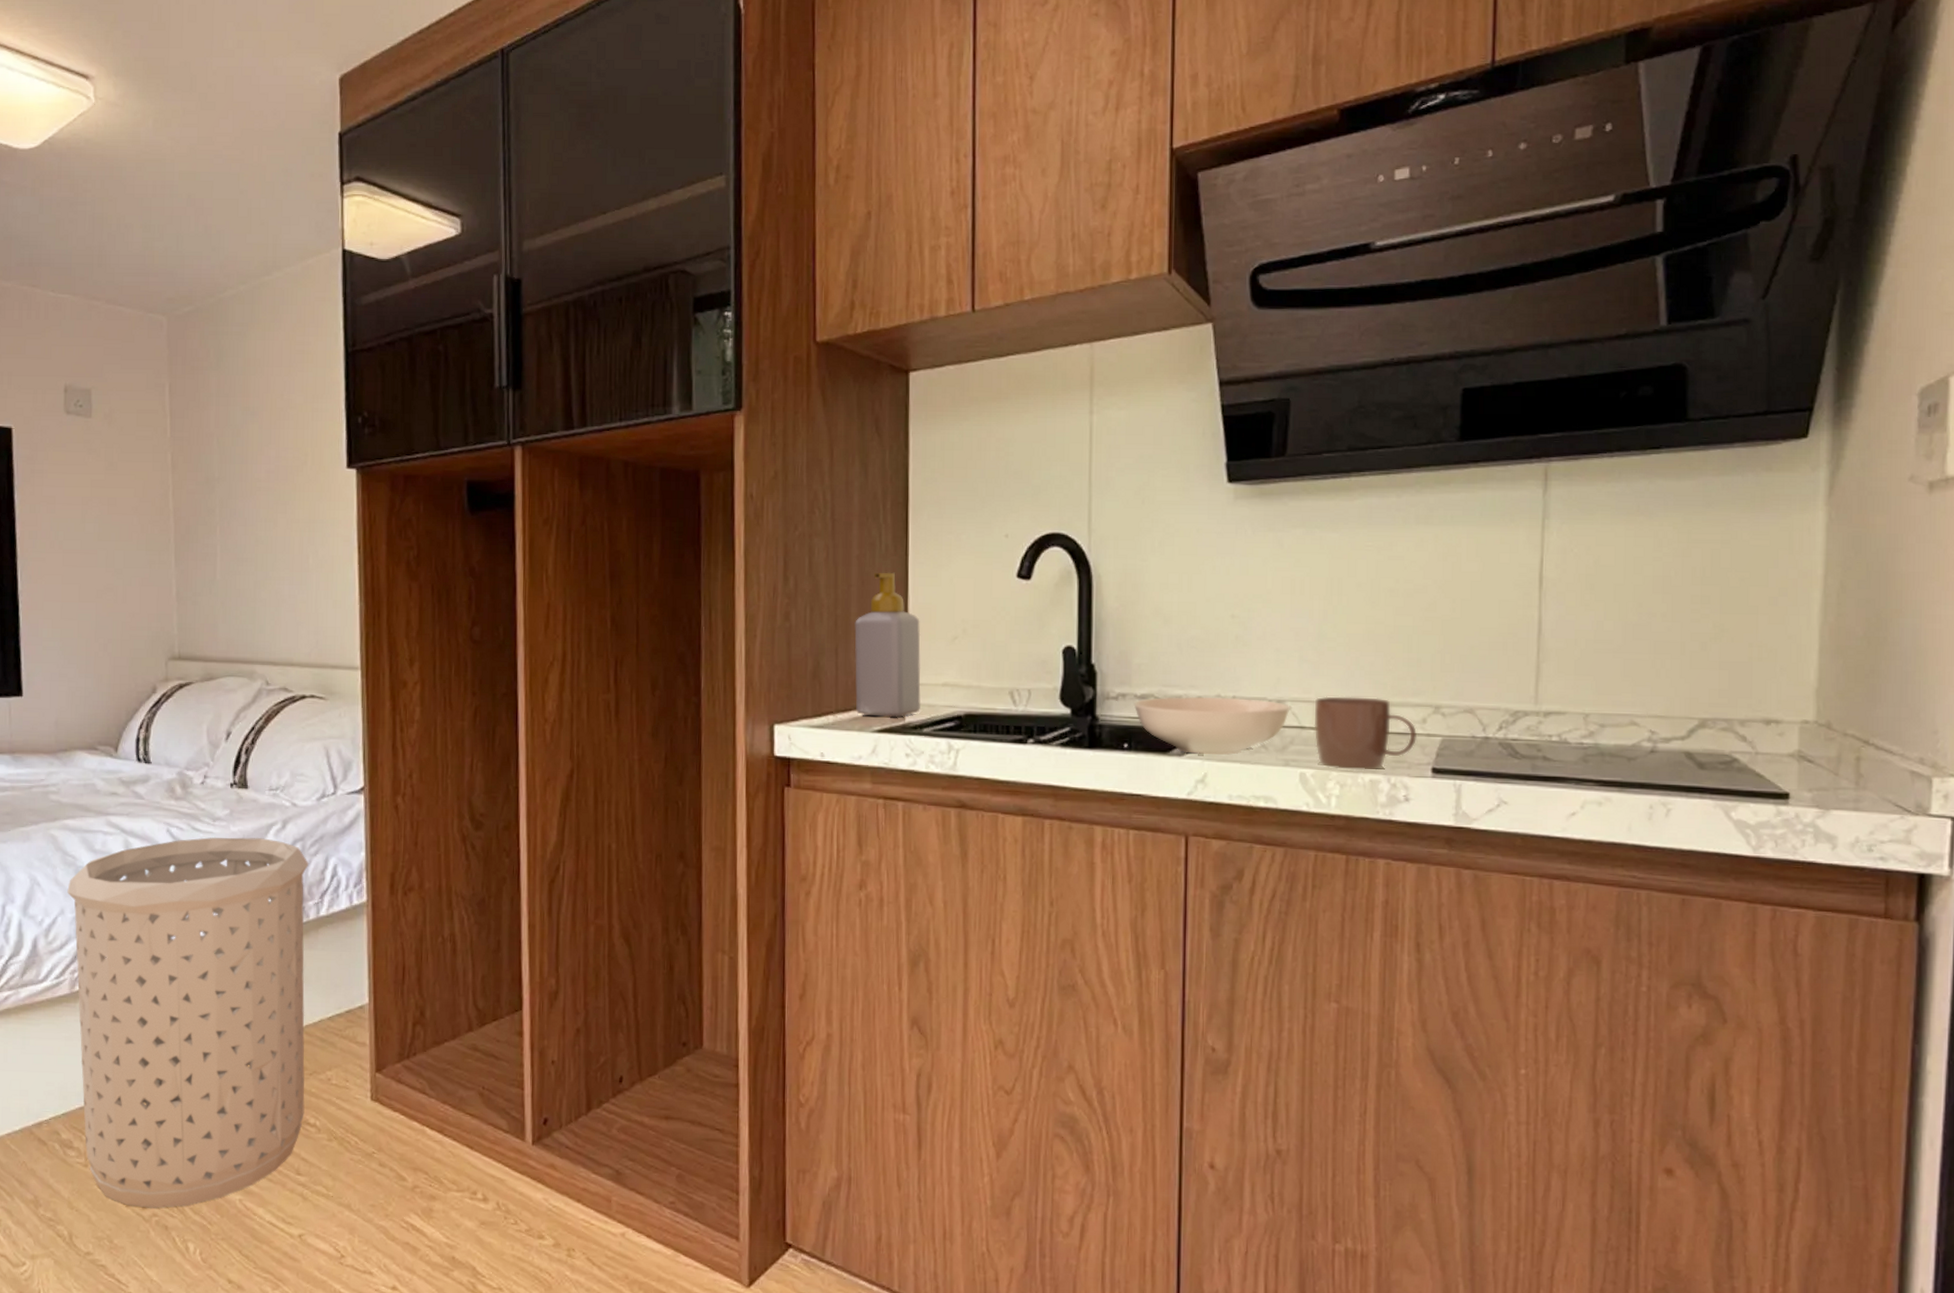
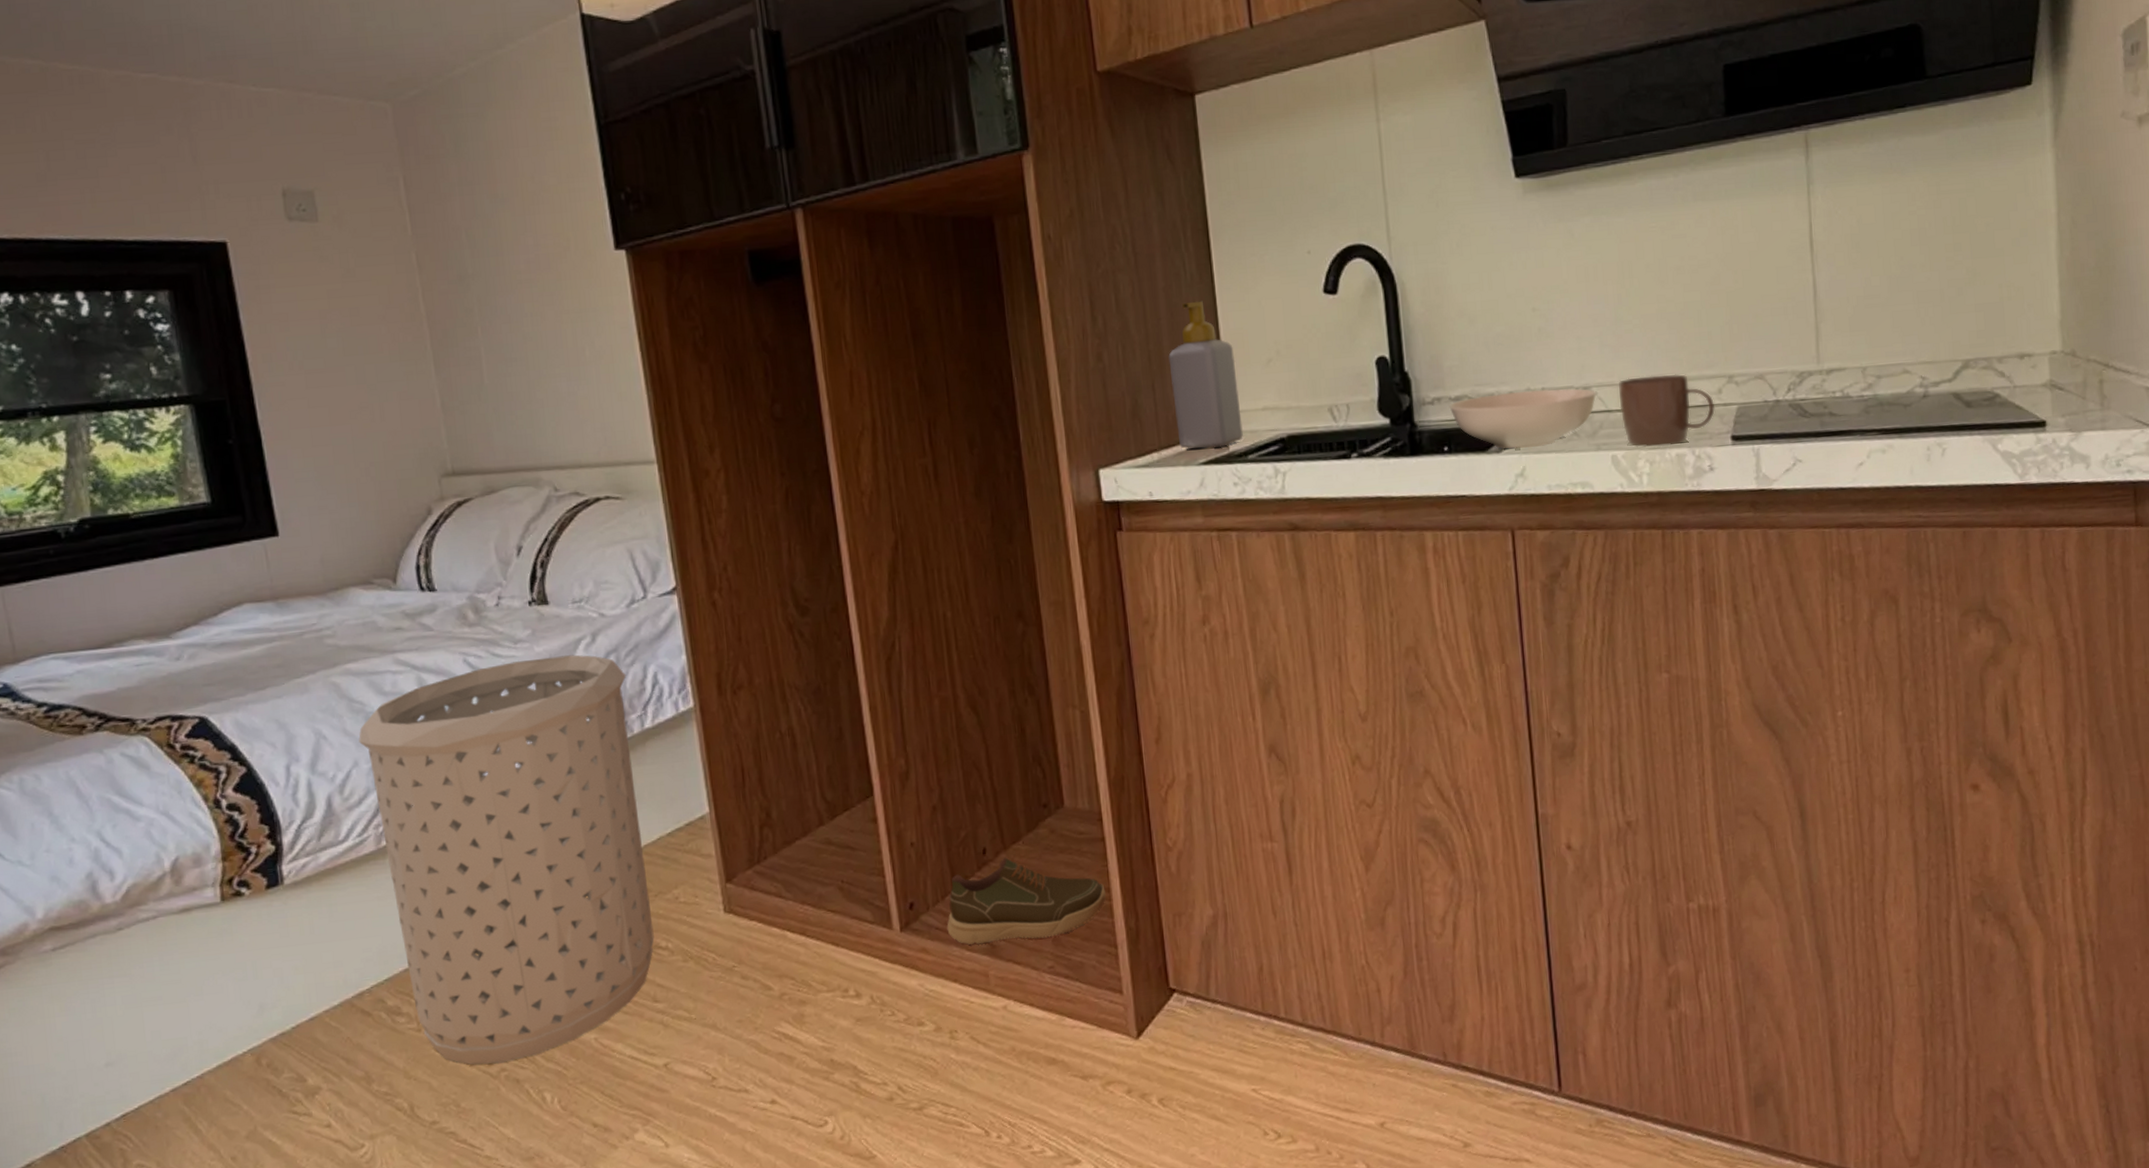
shoe: none [576,1089,734,1173] -> present [947,857,1106,945]

